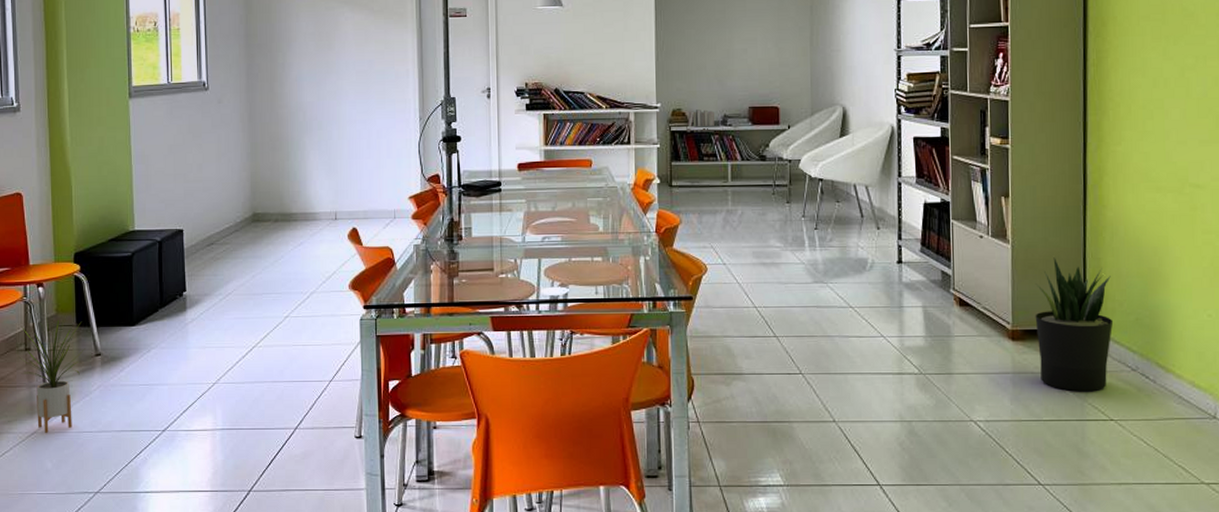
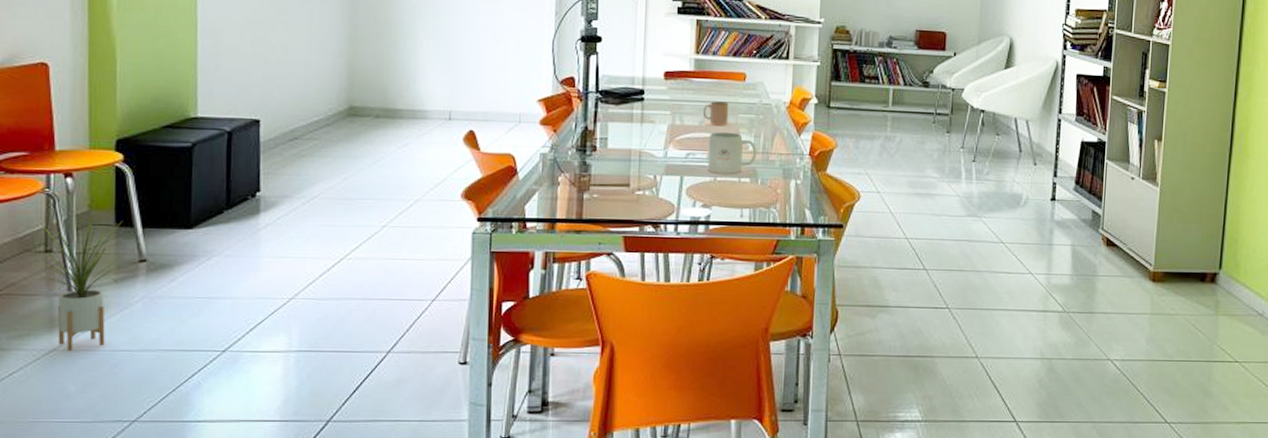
cup: none [554,187,579,210] -> present [702,101,729,126]
mug: none [561,215,607,256] -> present [707,131,757,176]
planter: present [1035,257,1114,392] -> none [1175,202,1248,334]

